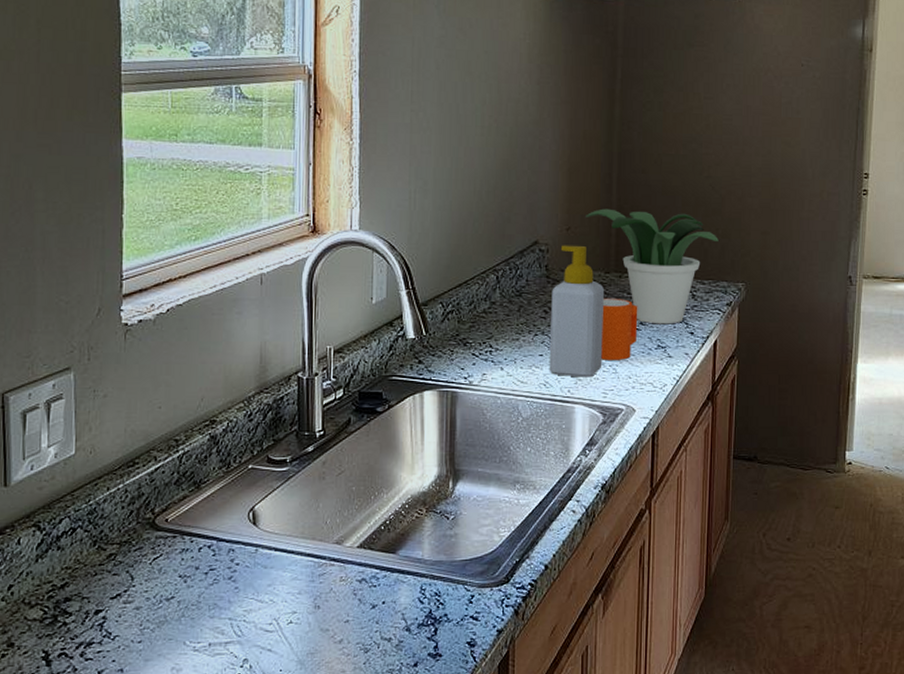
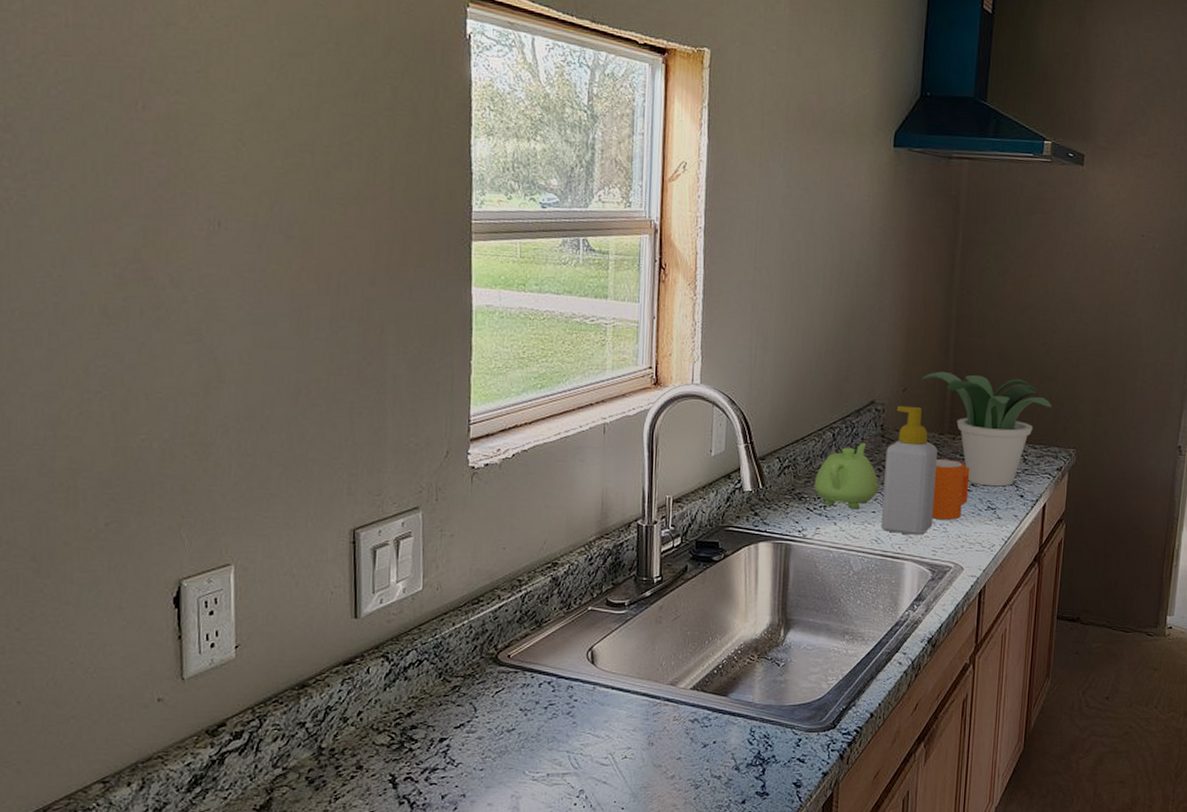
teapot: none [479,284,546,353] -> present [814,443,879,509]

